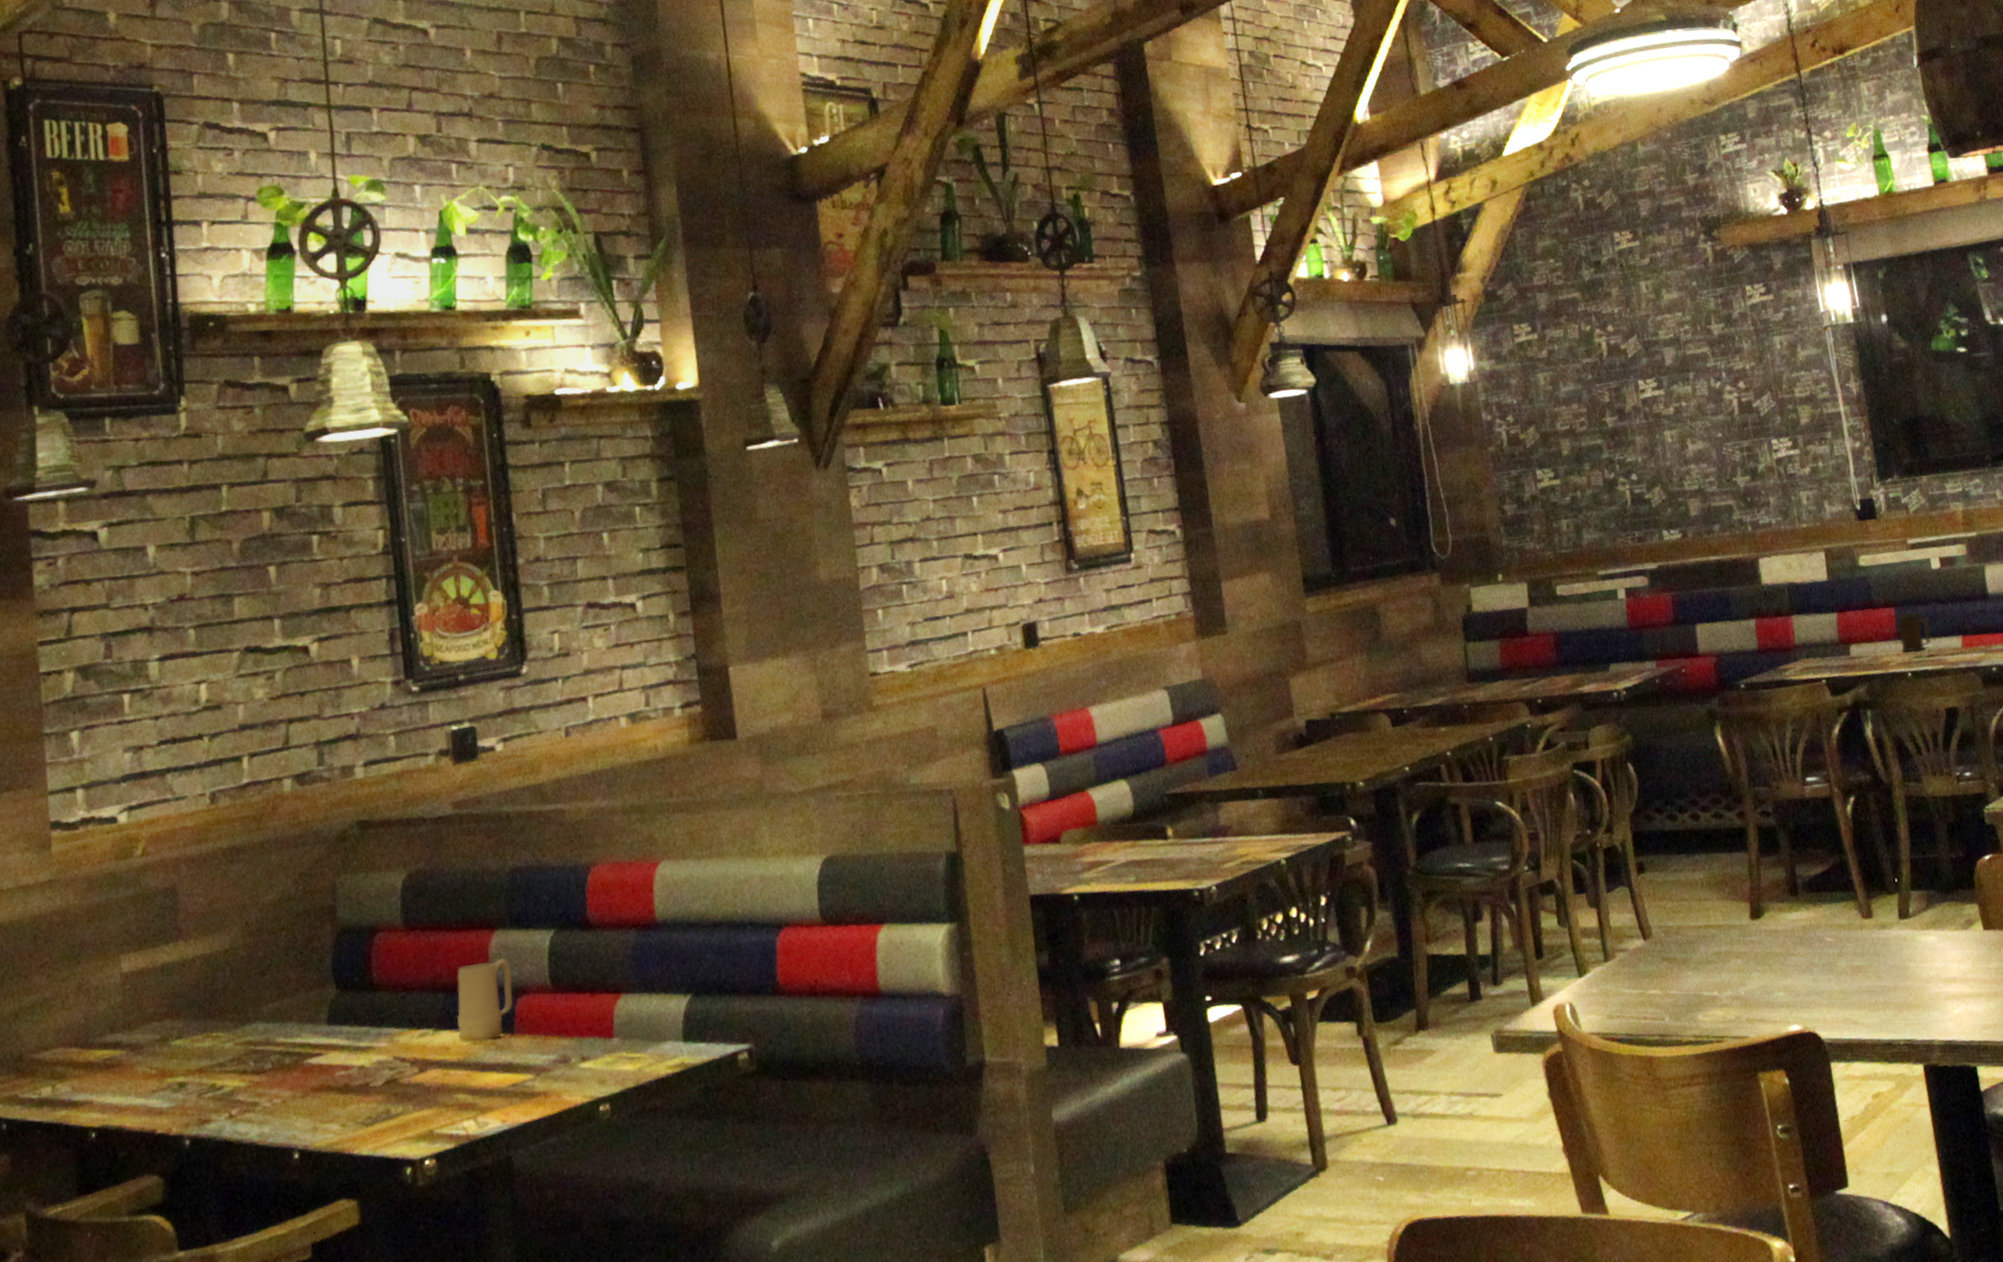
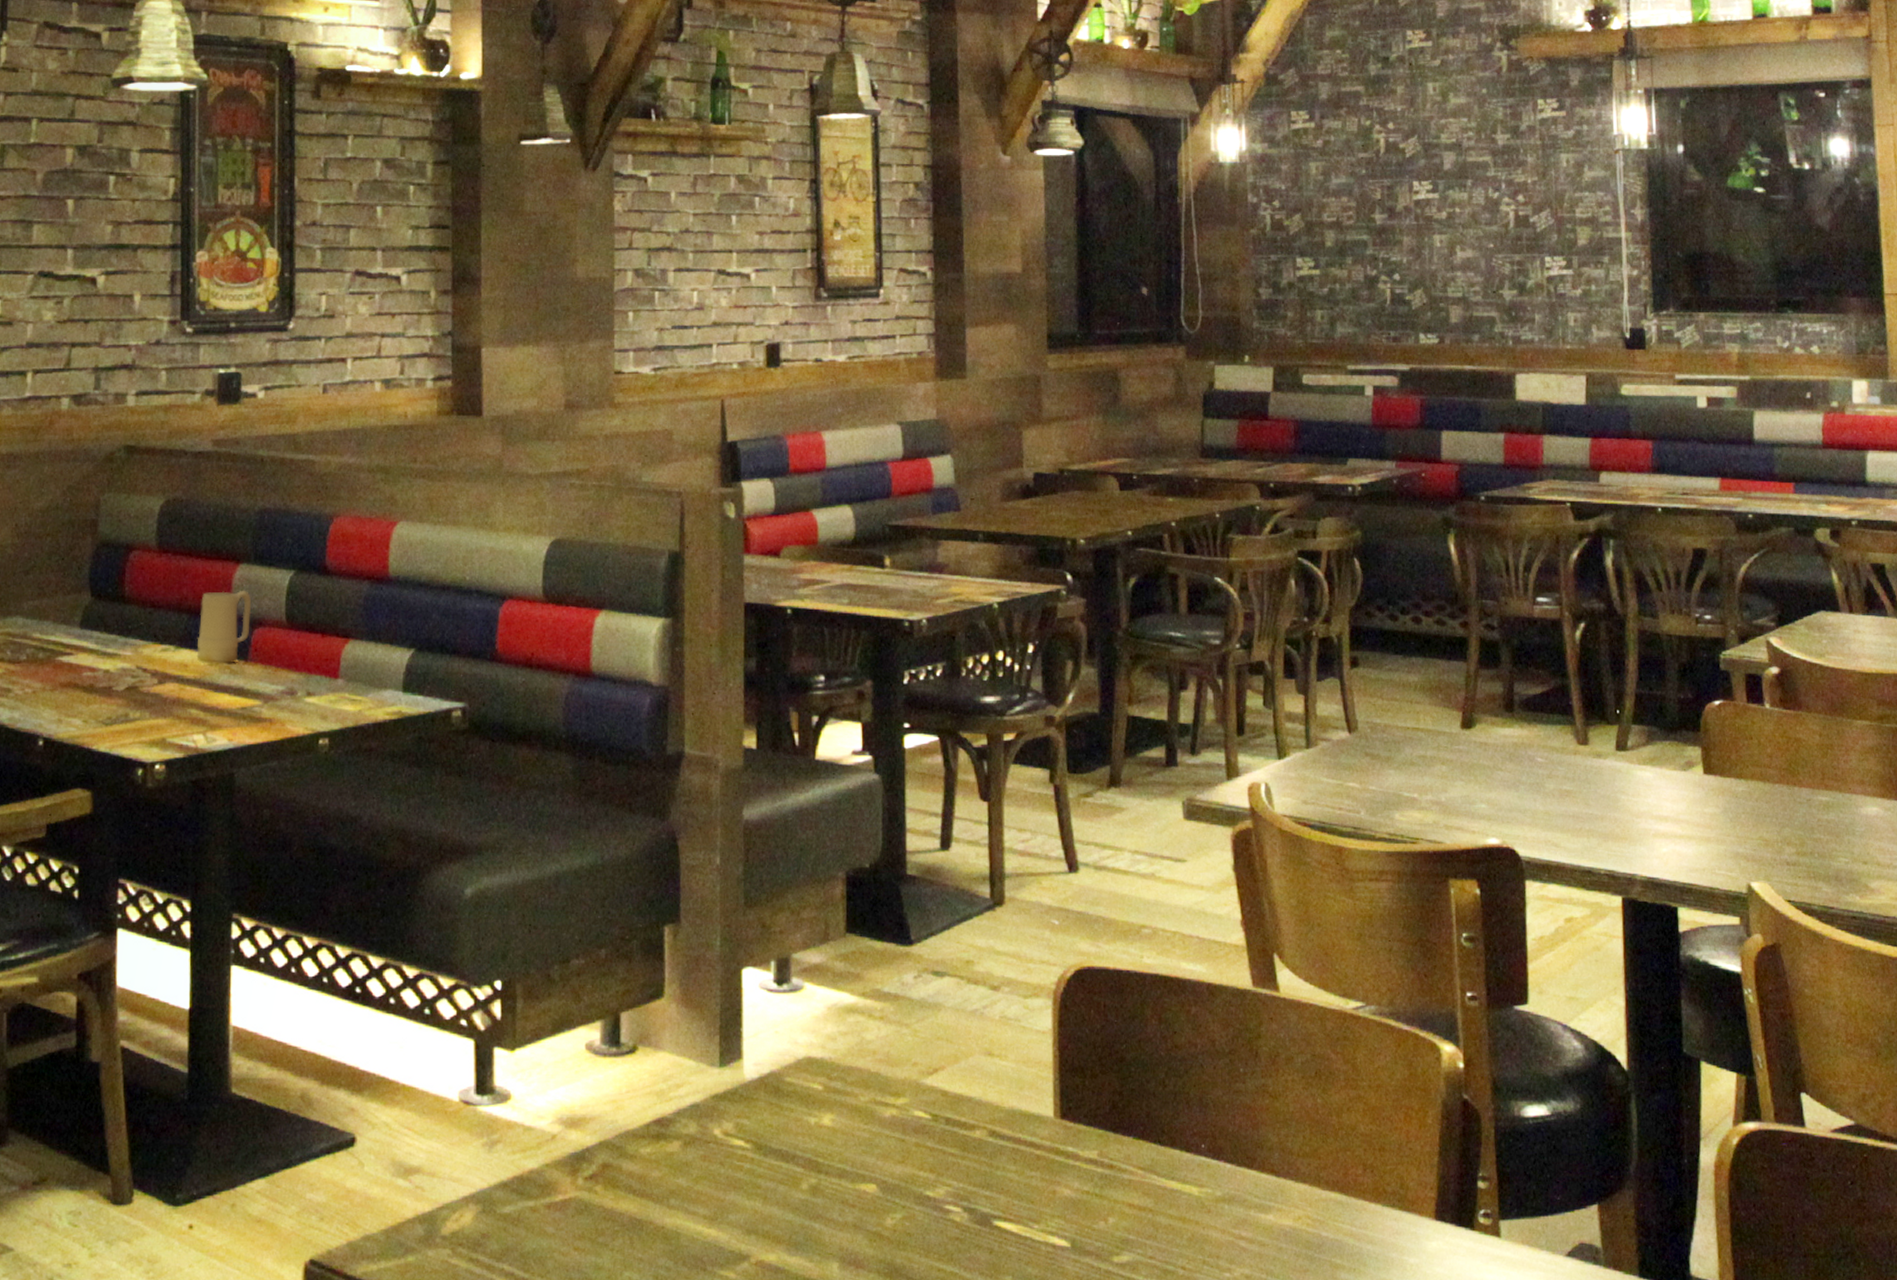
beer mug: present [1896,612,1931,654] -> none [1652,447,1687,490]

